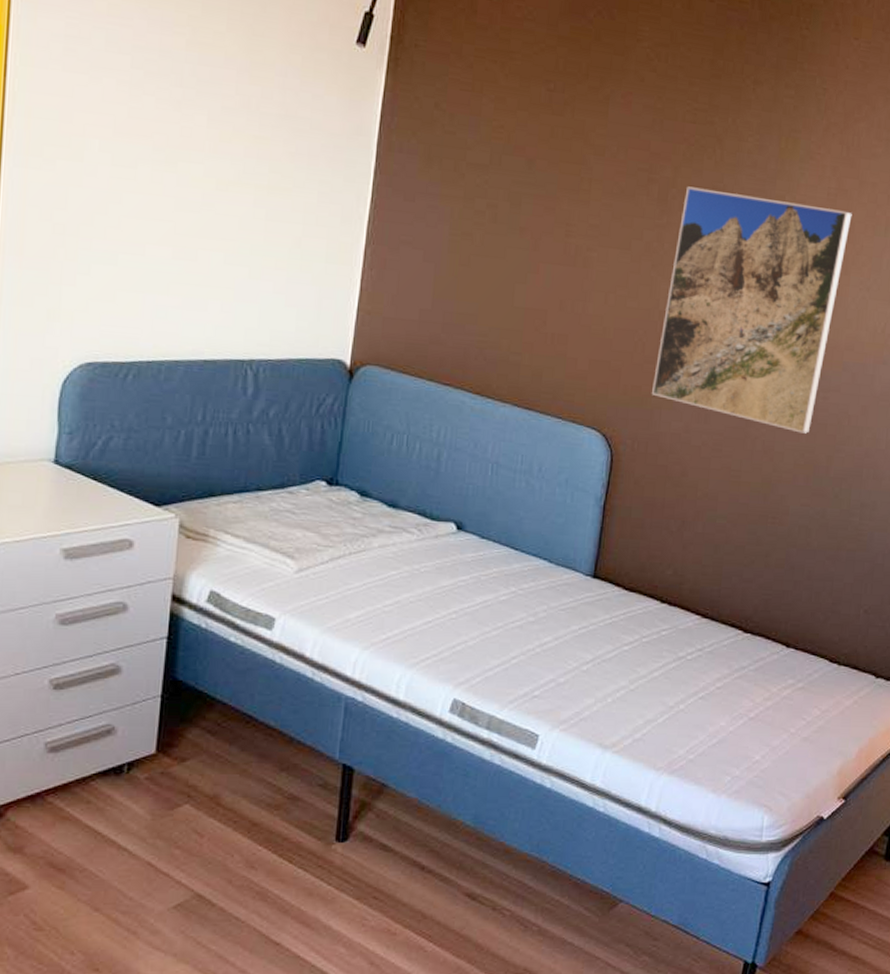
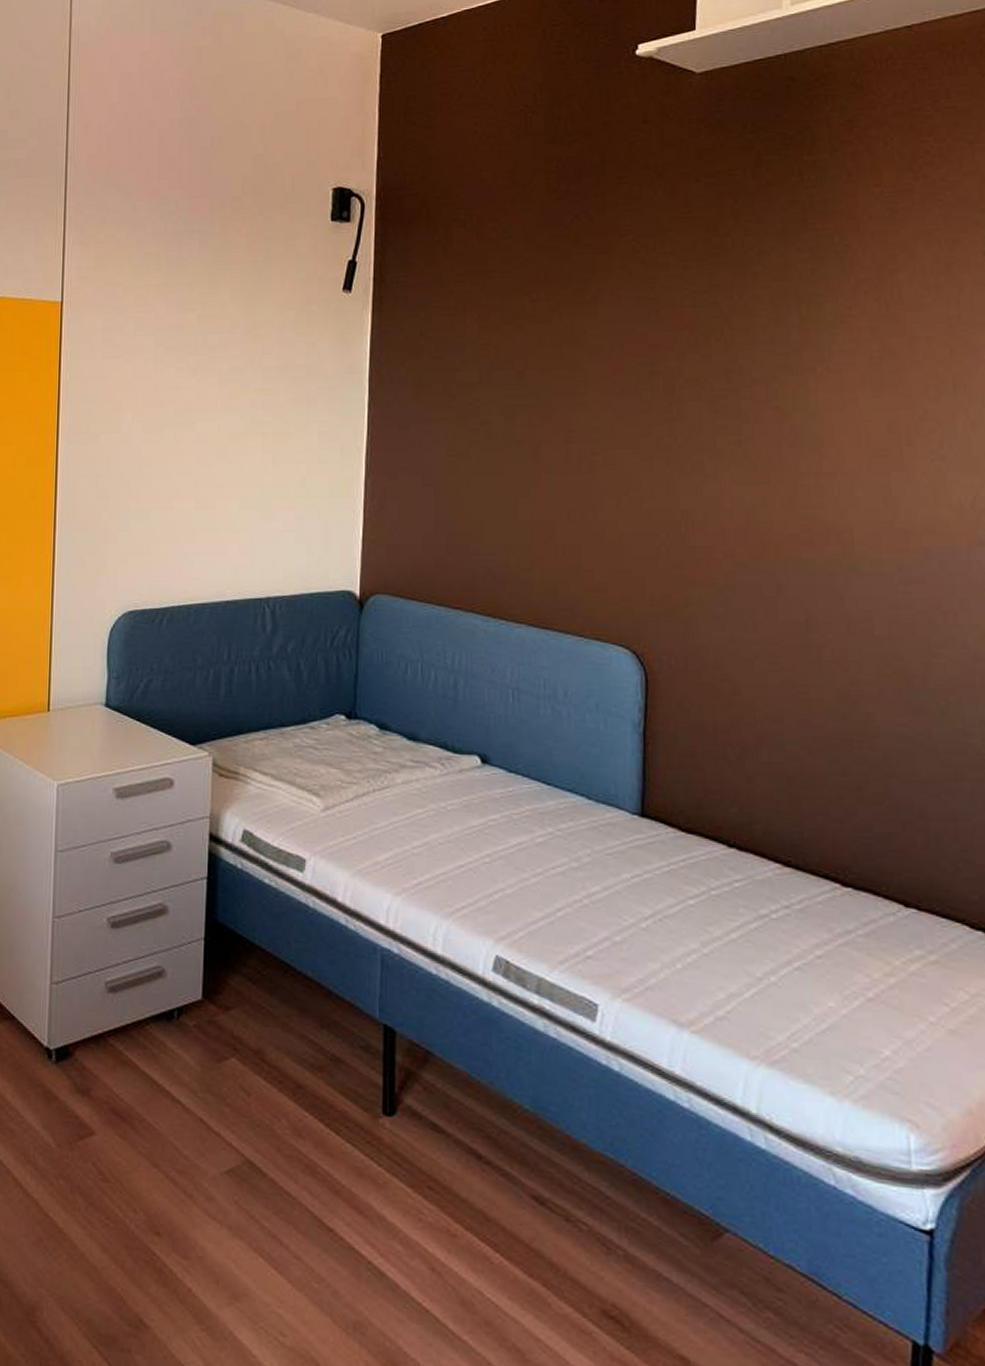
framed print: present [651,186,852,434] -> none [683,373,906,637]

